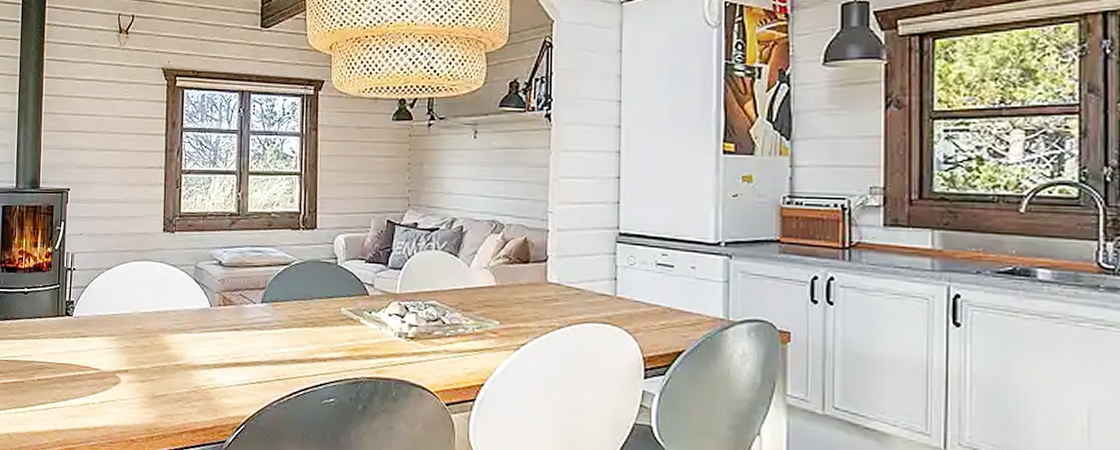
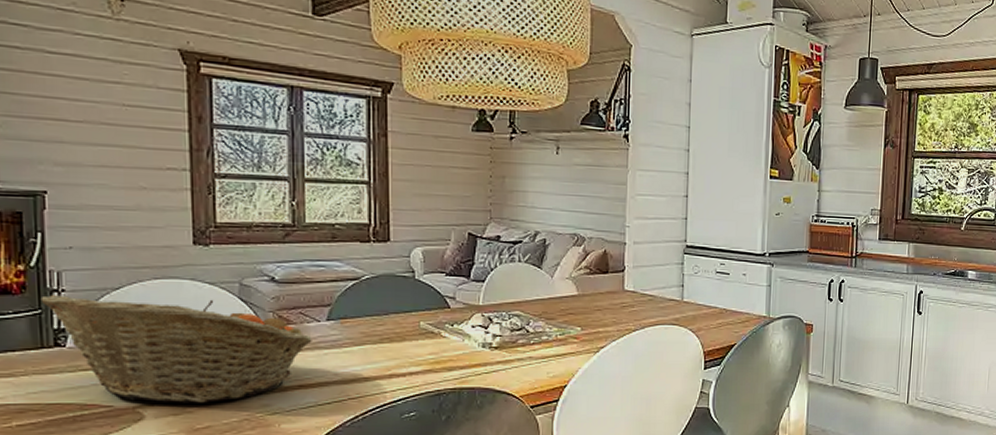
fruit basket: none [59,272,249,373] -> present [40,294,312,403]

